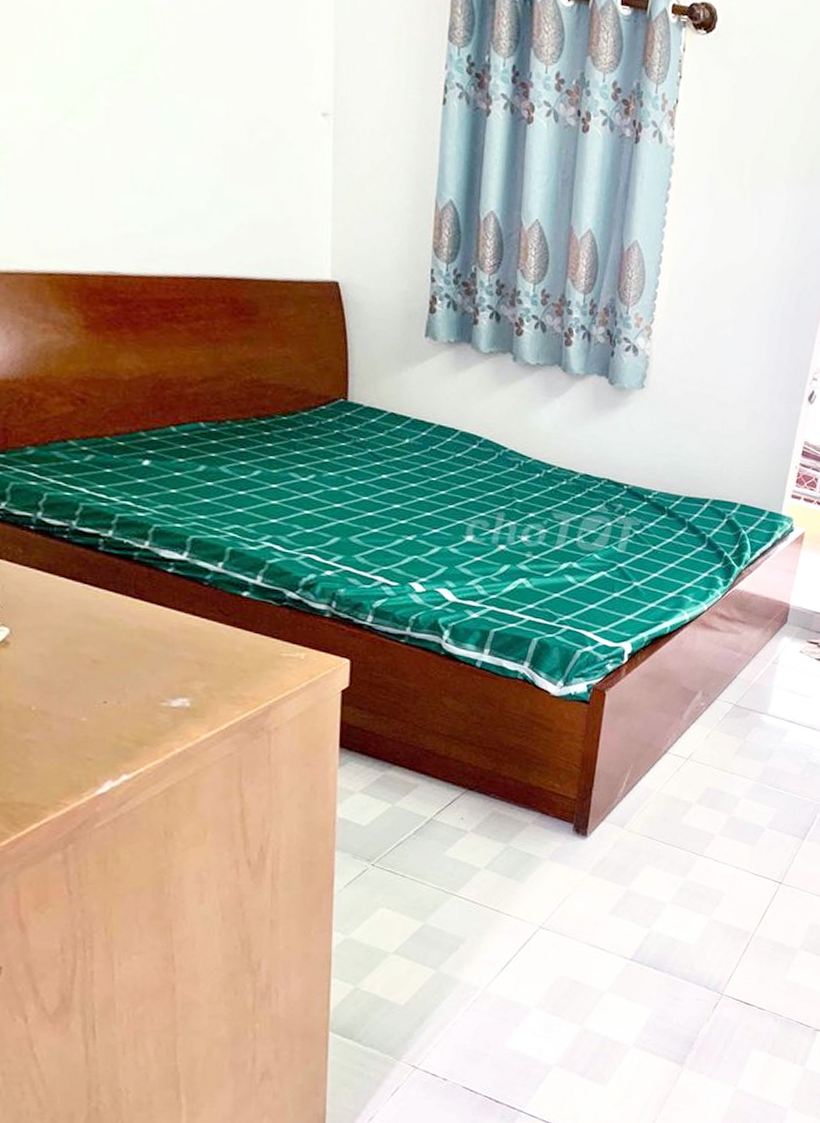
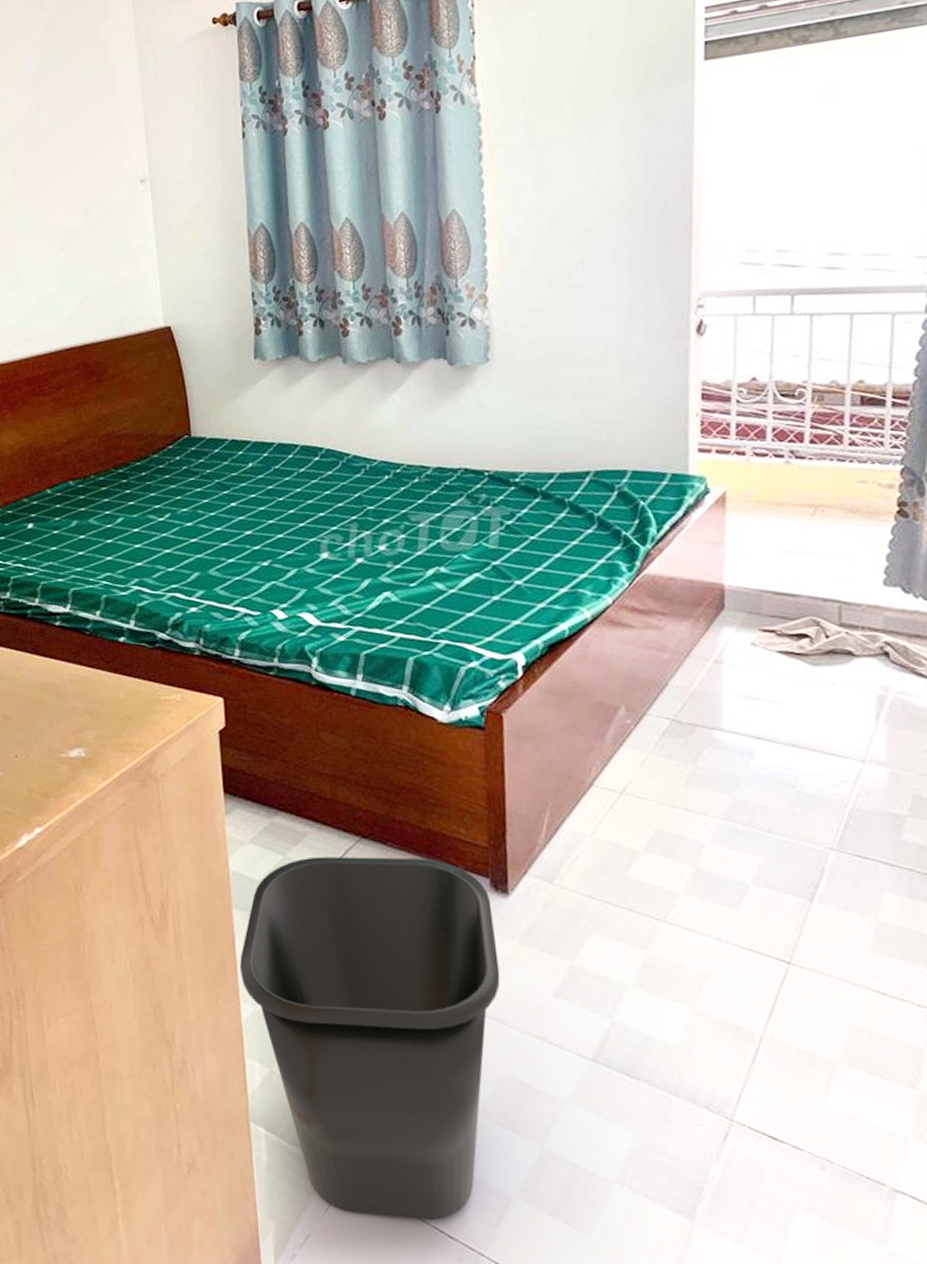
waste bin: none [335,805,572,1095] -> present [239,857,501,1221]

